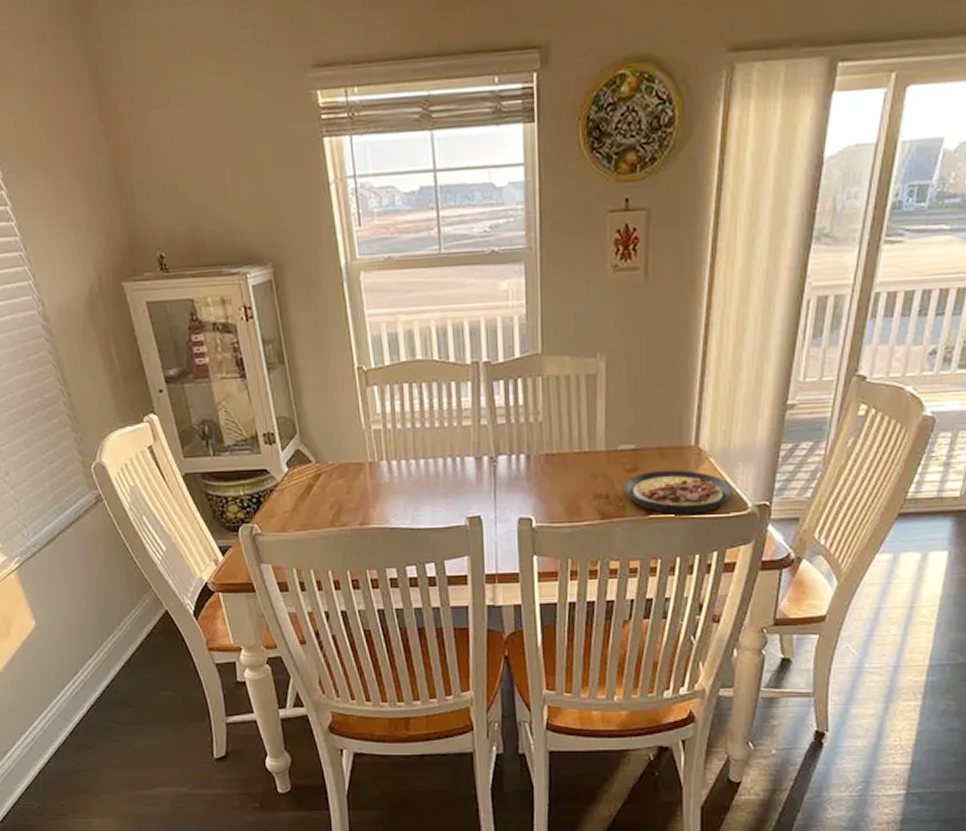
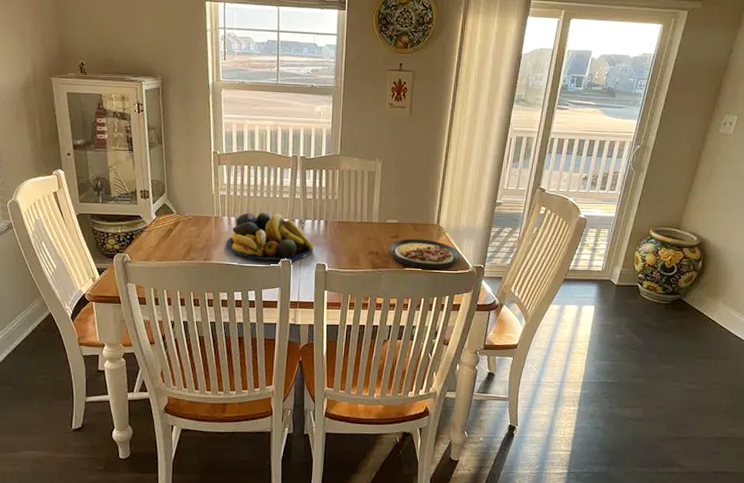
fruit bowl: none [387,449,513,520] -> present [225,212,314,263]

